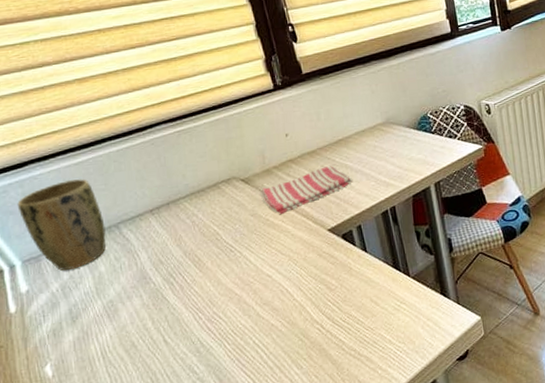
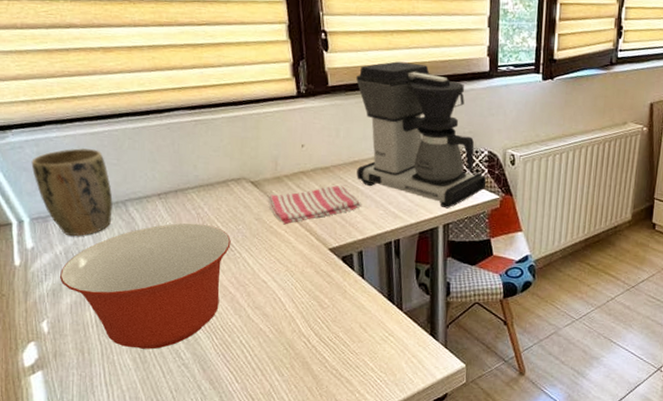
mixing bowl: none [59,230,230,374] -> present [60,223,231,350]
coffee maker: none [328,37,468,168] -> present [356,61,487,209]

